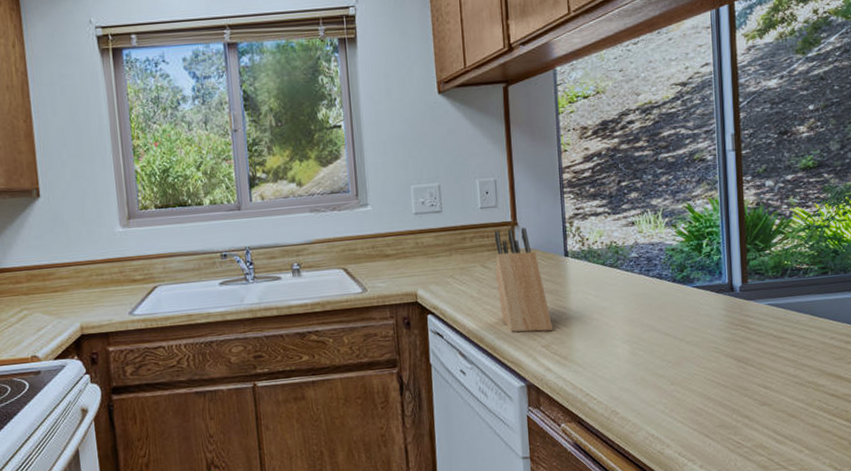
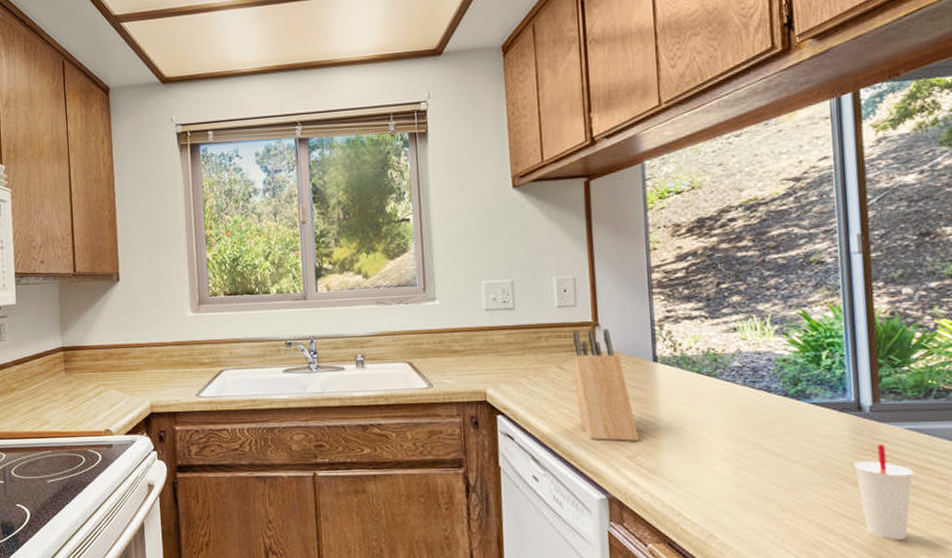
cup: none [727,319,772,402] -> present [854,444,914,540]

